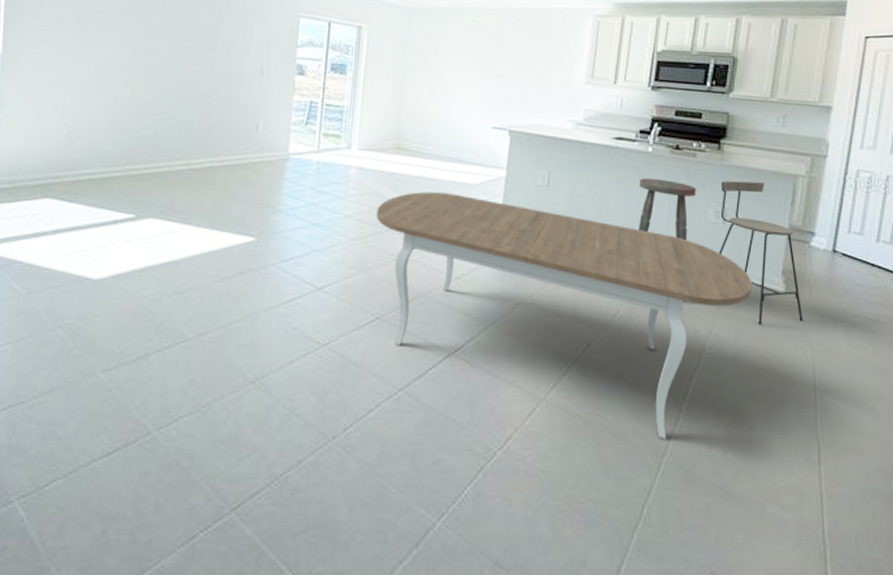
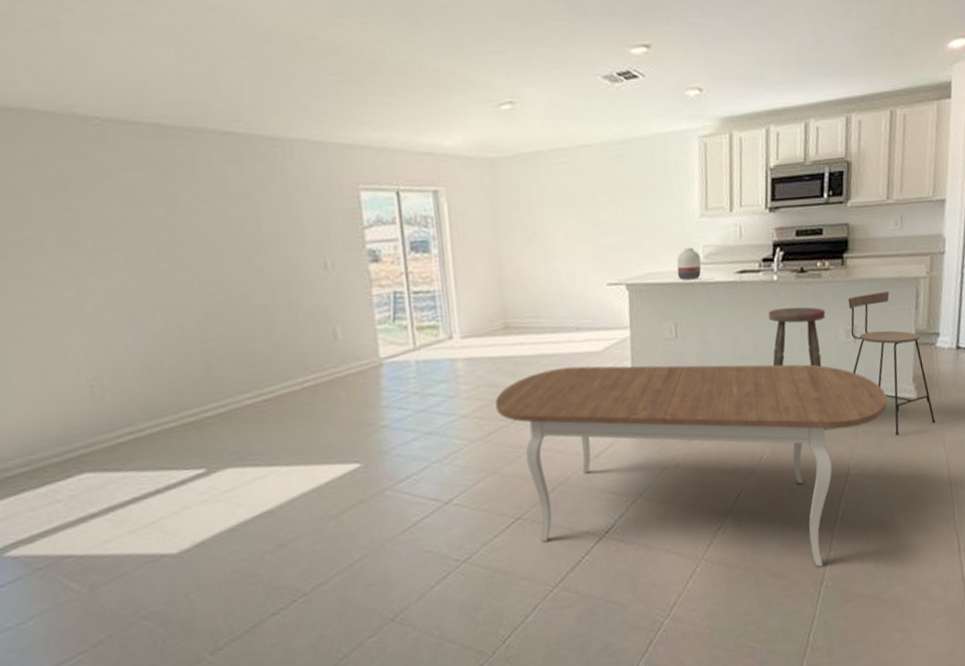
vase: none [557,108,581,138] -> present [676,247,702,281]

